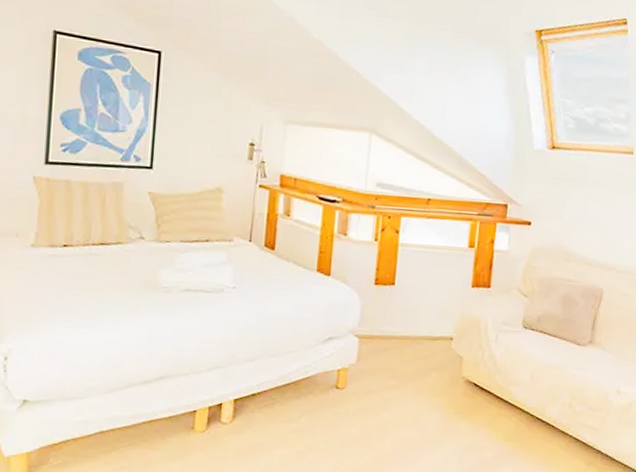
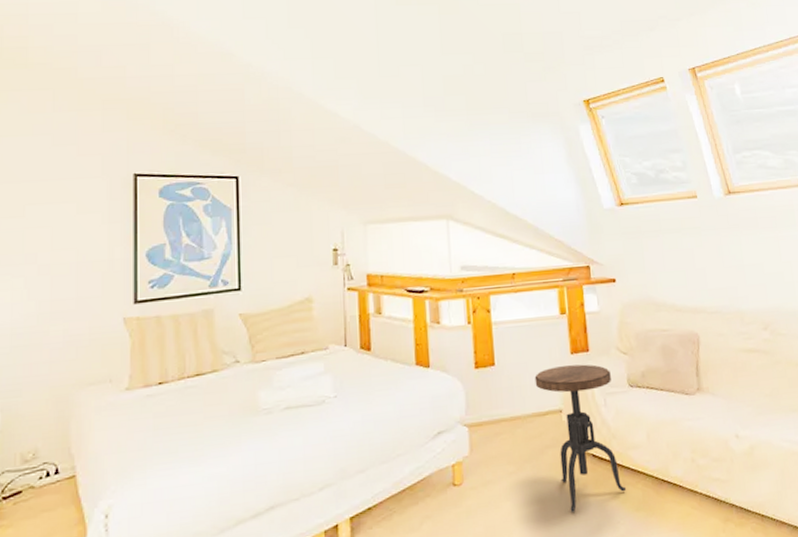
side table: none [431,296,508,431] -> present [534,364,627,513]

